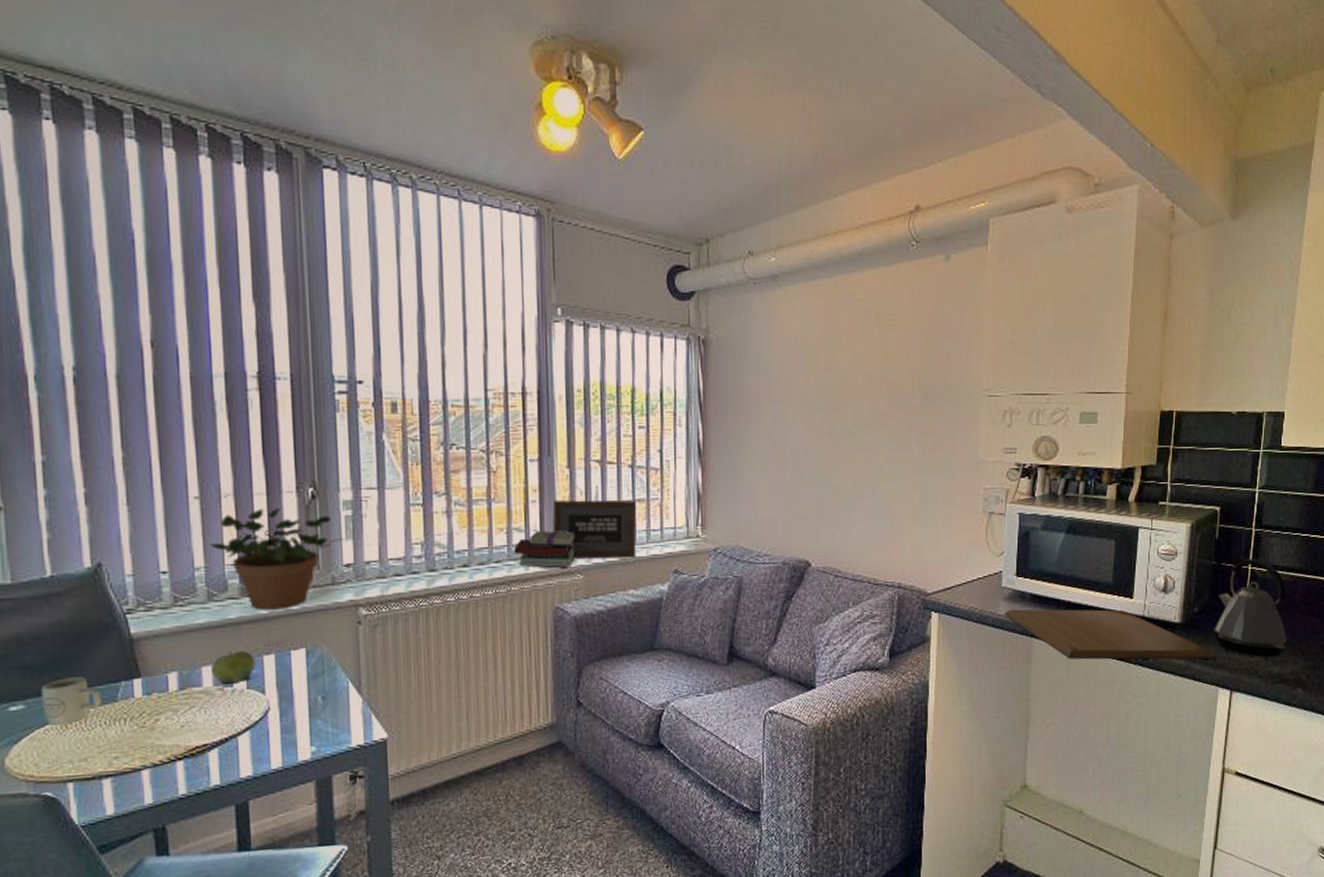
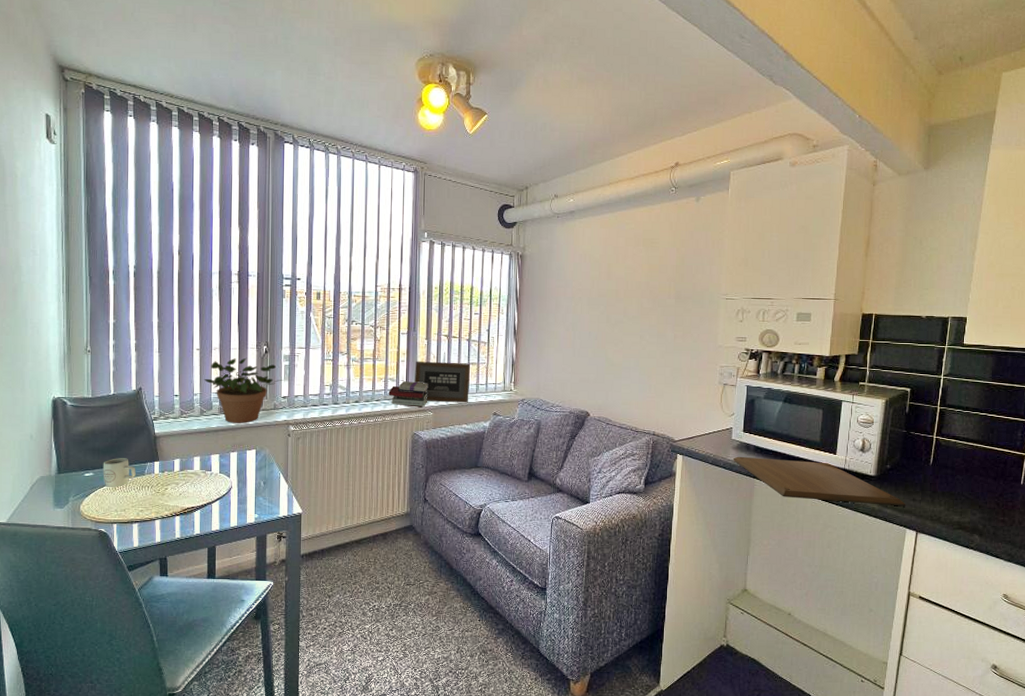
fruit: present [211,650,257,684] -> none [200,448,226,469]
kettle: present [1214,558,1288,658] -> none [903,429,967,509]

